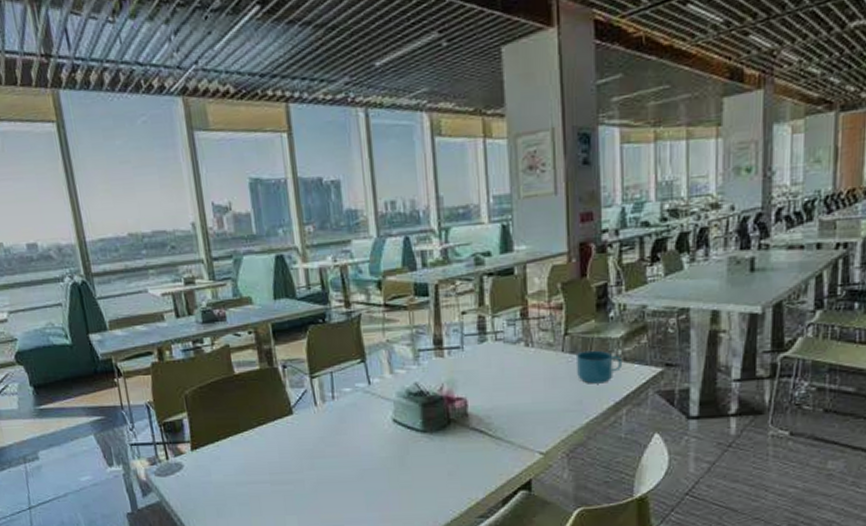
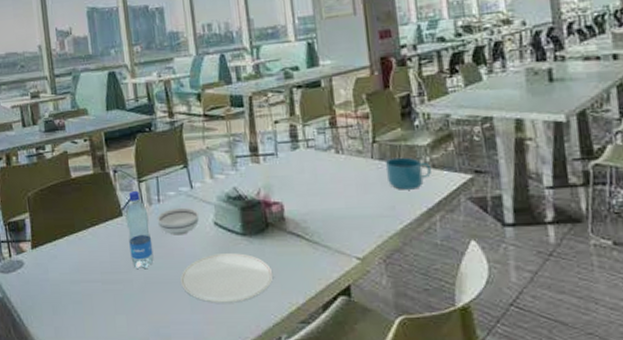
bottle: none [296,388,328,469] -> present [125,191,154,270]
bowl: none [331,404,378,434] -> present [157,207,200,235]
plate: none [356,450,454,501] -> present [180,253,274,303]

